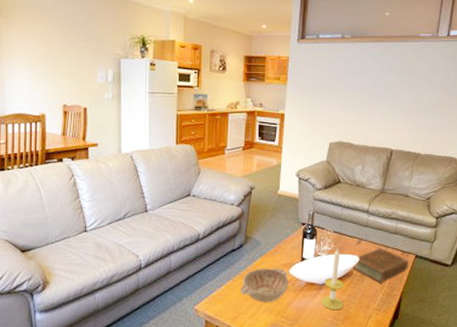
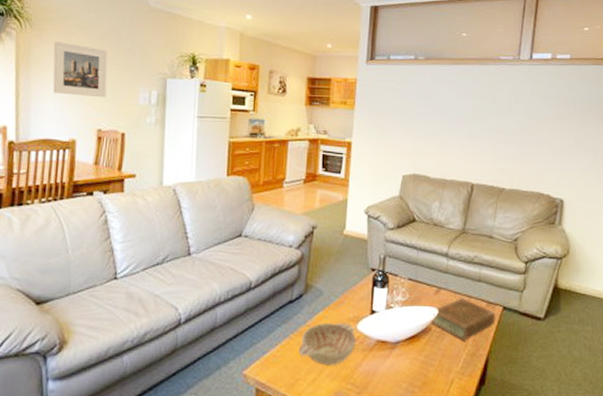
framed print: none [20,27,69,77] -> present [53,41,108,98]
candle: present [320,248,344,311] -> none [393,298,421,375]

